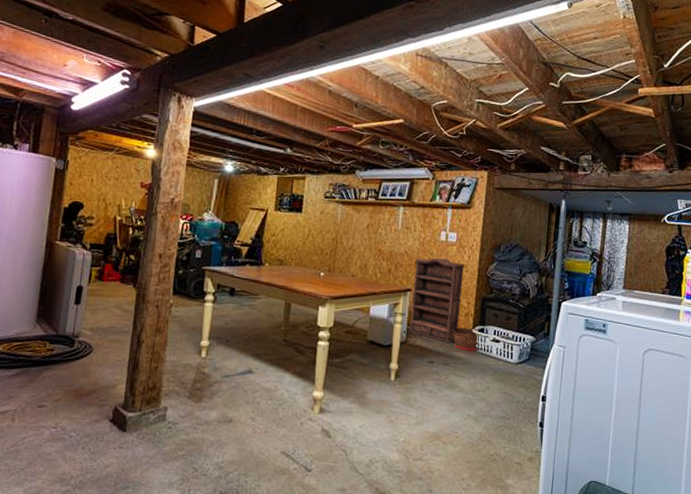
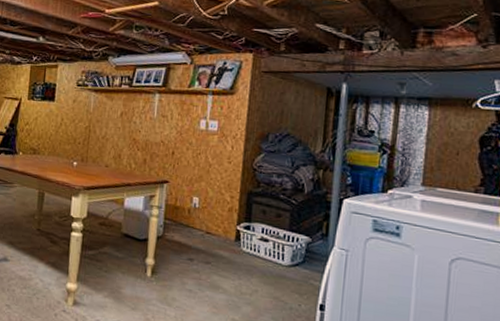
bookshelf: present [408,257,465,343] -> none [165,148,228,240]
basket: present [452,327,480,351] -> none [213,223,245,250]

